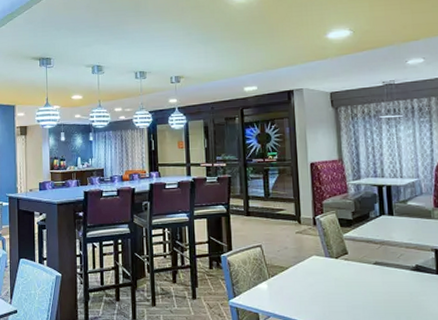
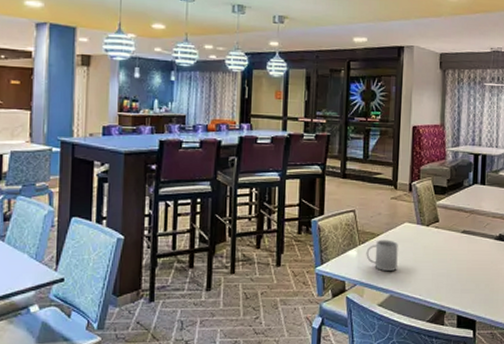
mug: none [276,273,310,303] -> present [366,240,398,271]

